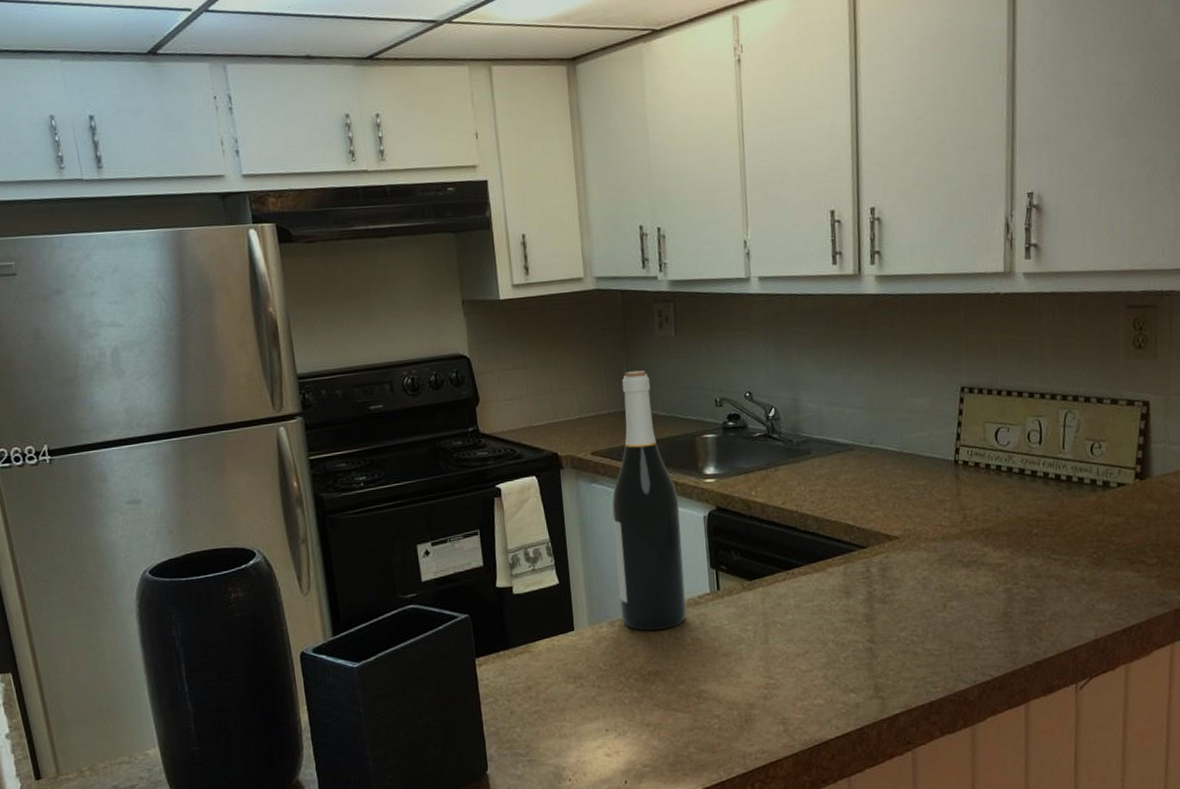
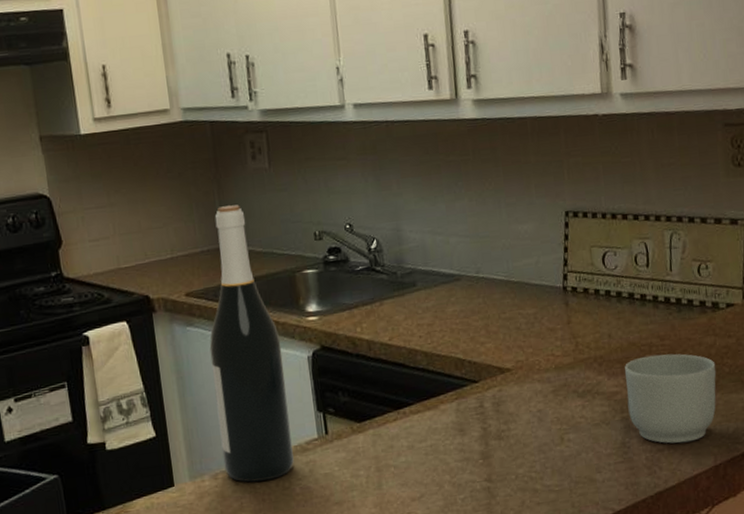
mug: none [1011,529,1103,616] -> present [625,353,717,444]

